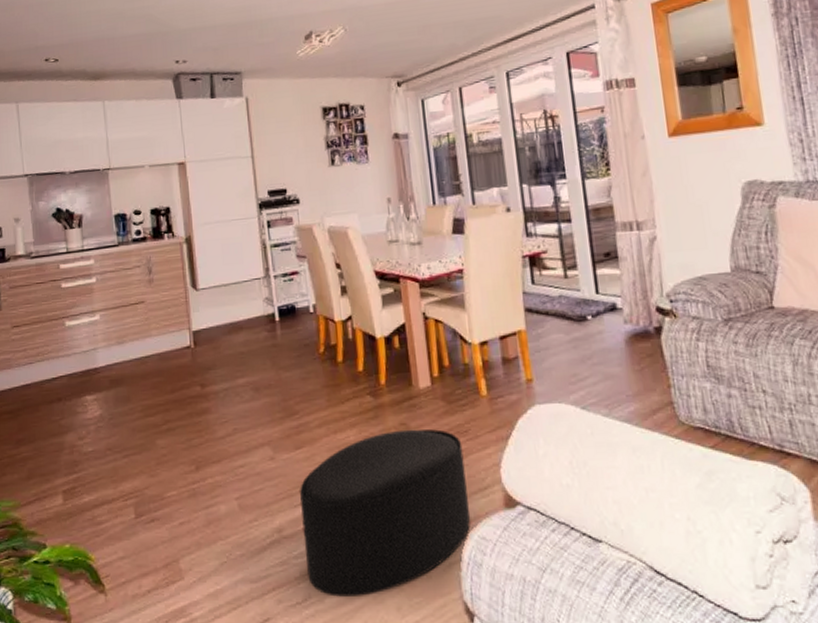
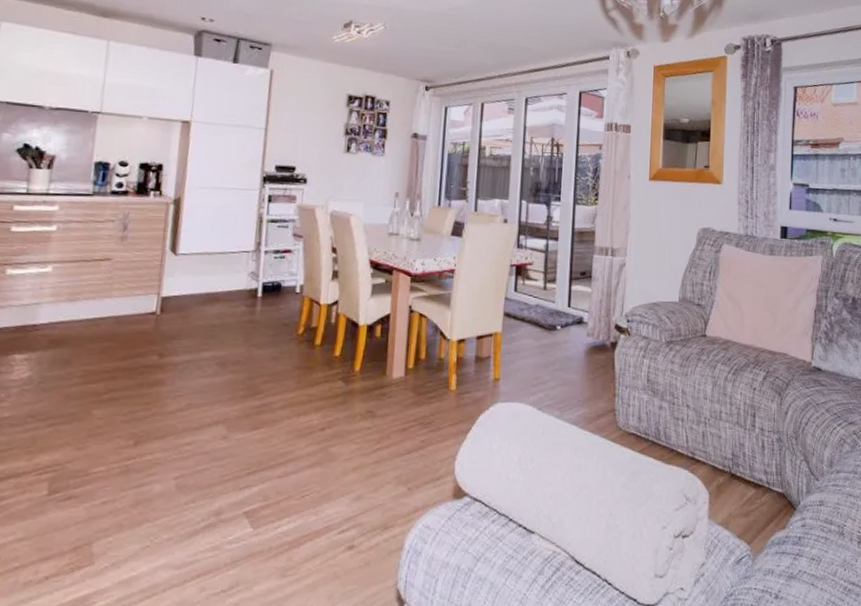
ottoman: present [300,429,471,597] -> none [239,417,424,584]

